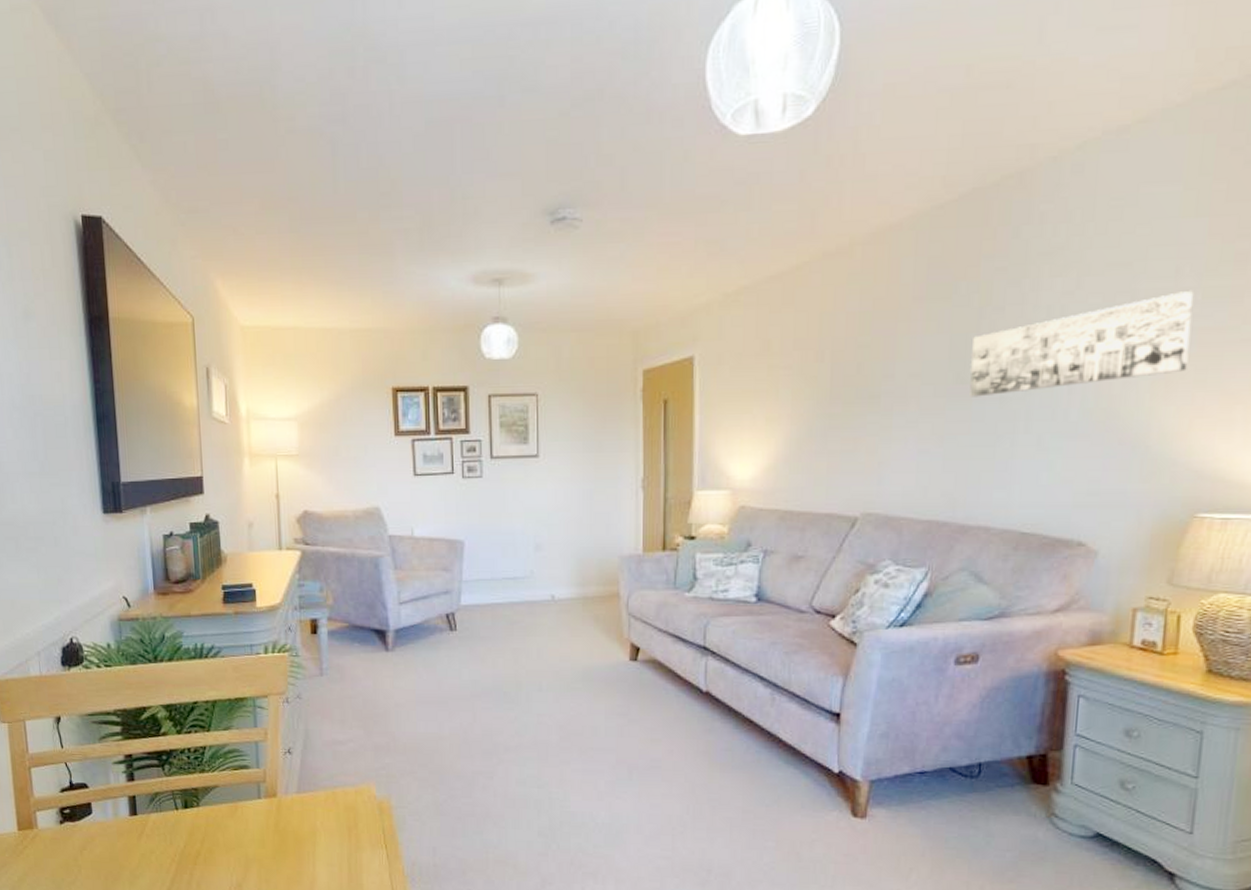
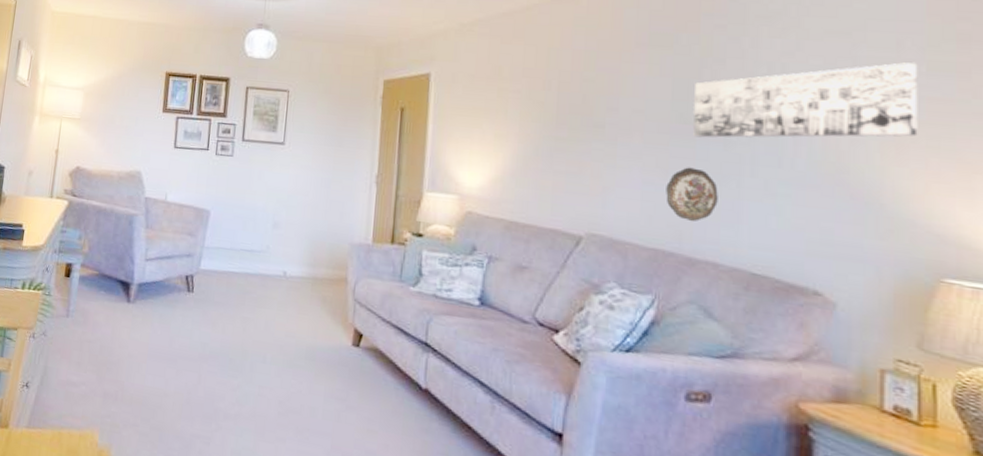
decorative plate: none [941,430,992,488] -> present [666,167,718,222]

